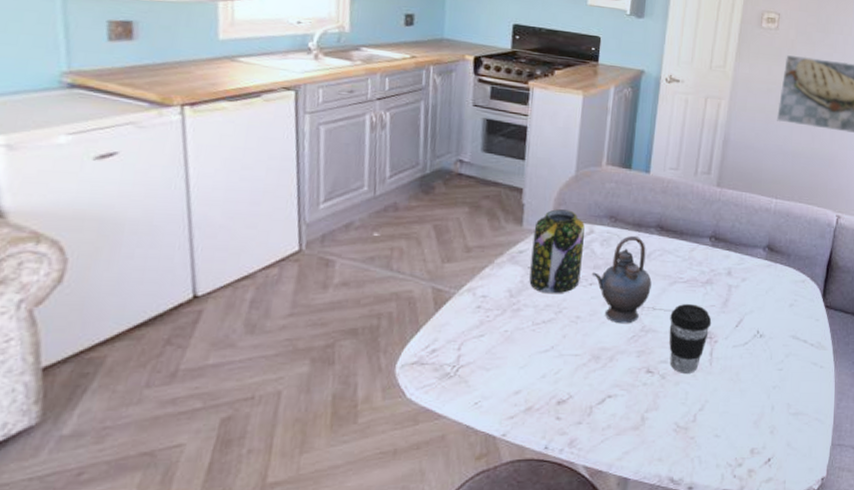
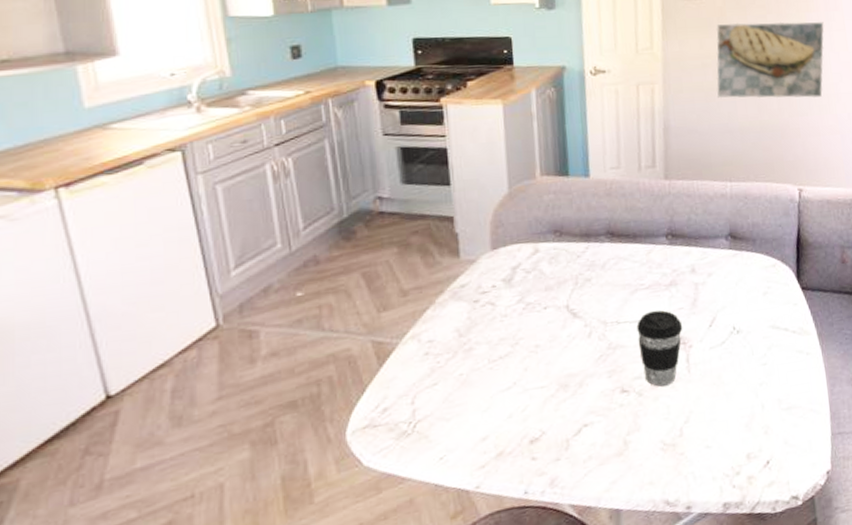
jar: present [529,209,585,294] -> none [473,231,533,327]
teapot: present [591,235,652,324] -> none [544,247,612,346]

